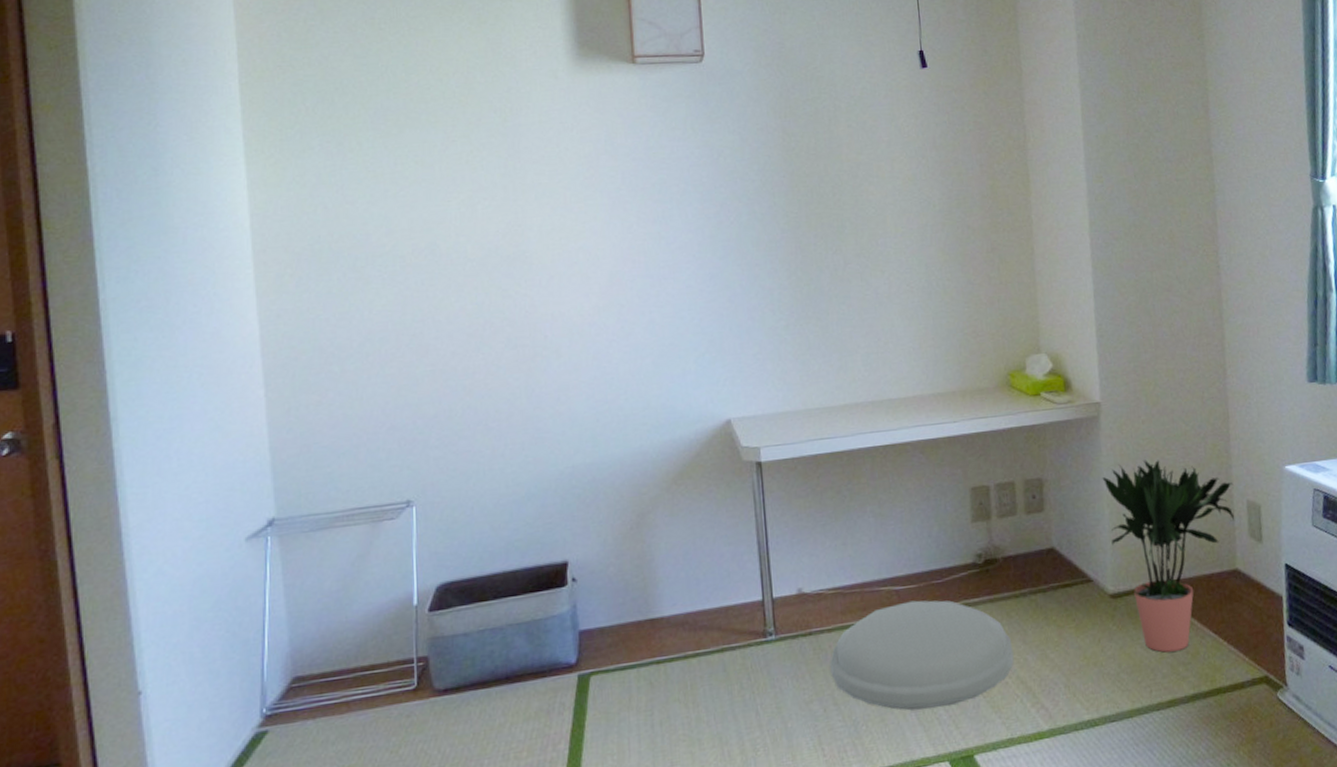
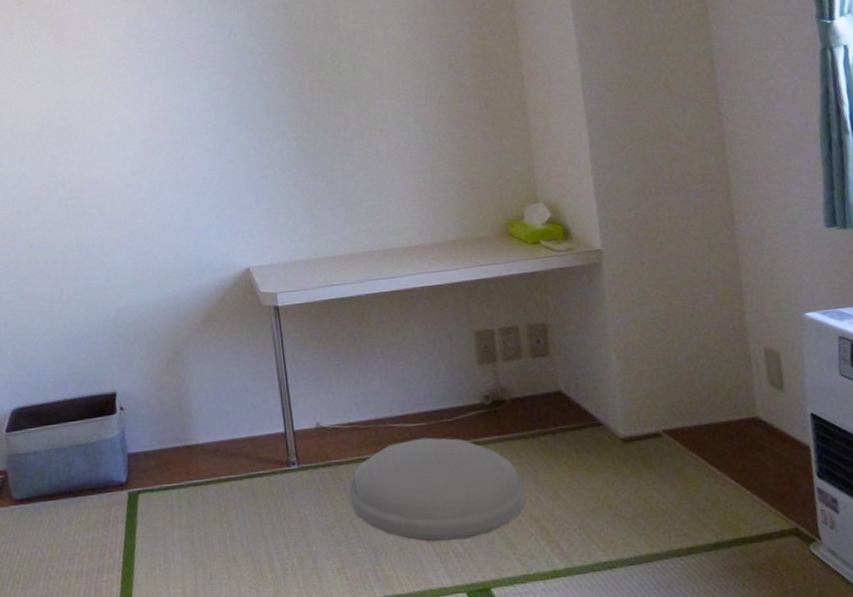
potted plant: present [1102,460,1234,653] -> none [607,306,751,499]

